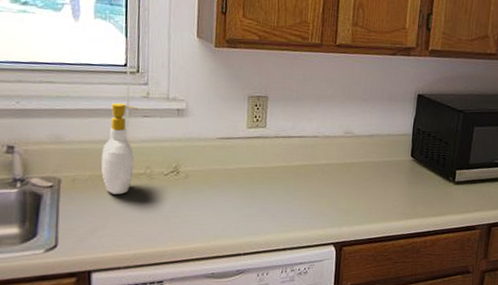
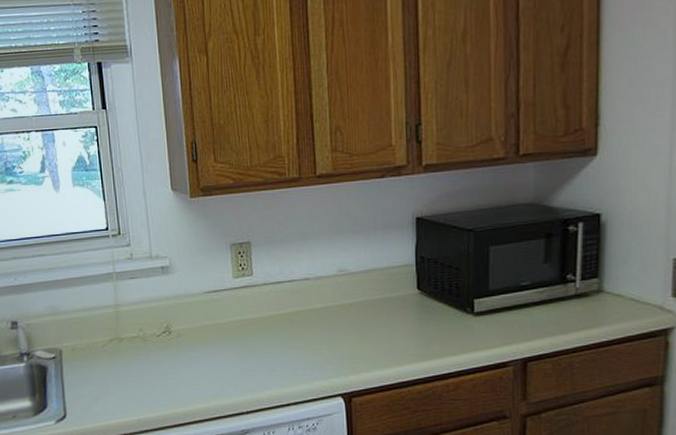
soap bottle: present [101,102,137,195] -> none [95,267,128,360]

